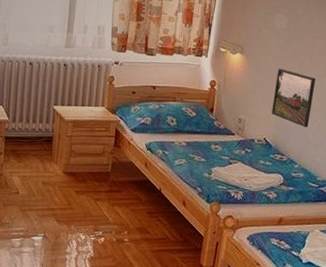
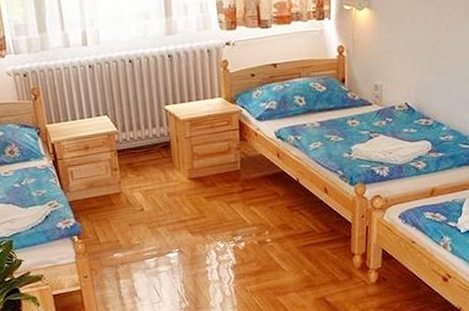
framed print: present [272,68,316,127] -> none [410,18,457,83]

